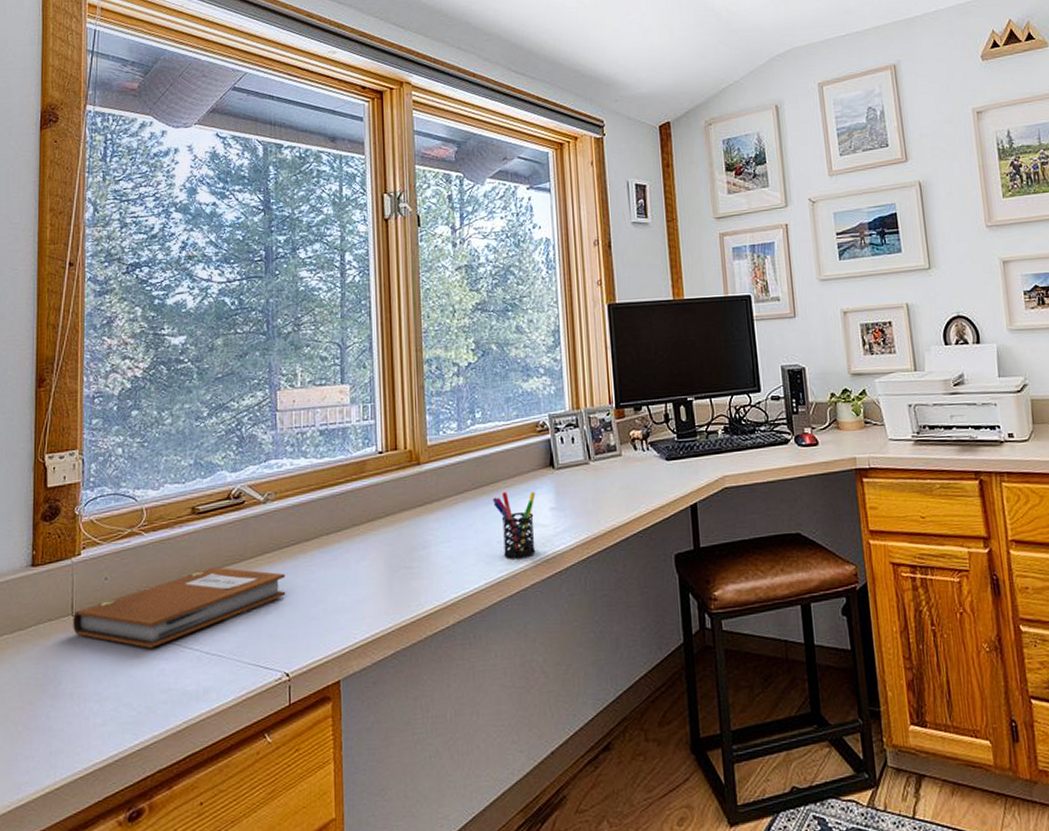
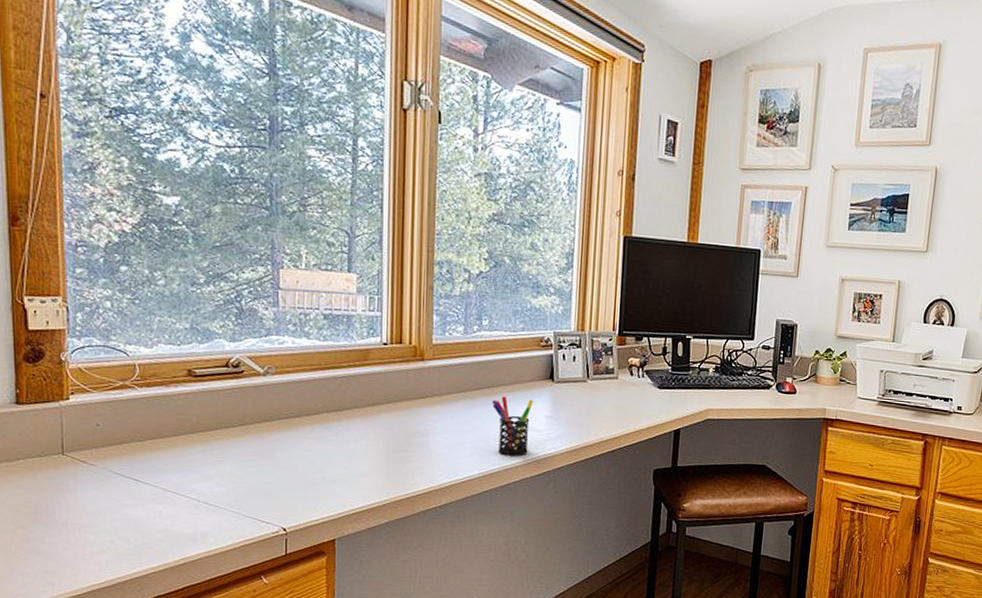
notebook: present [73,567,286,648] -> none [64,428,285,492]

